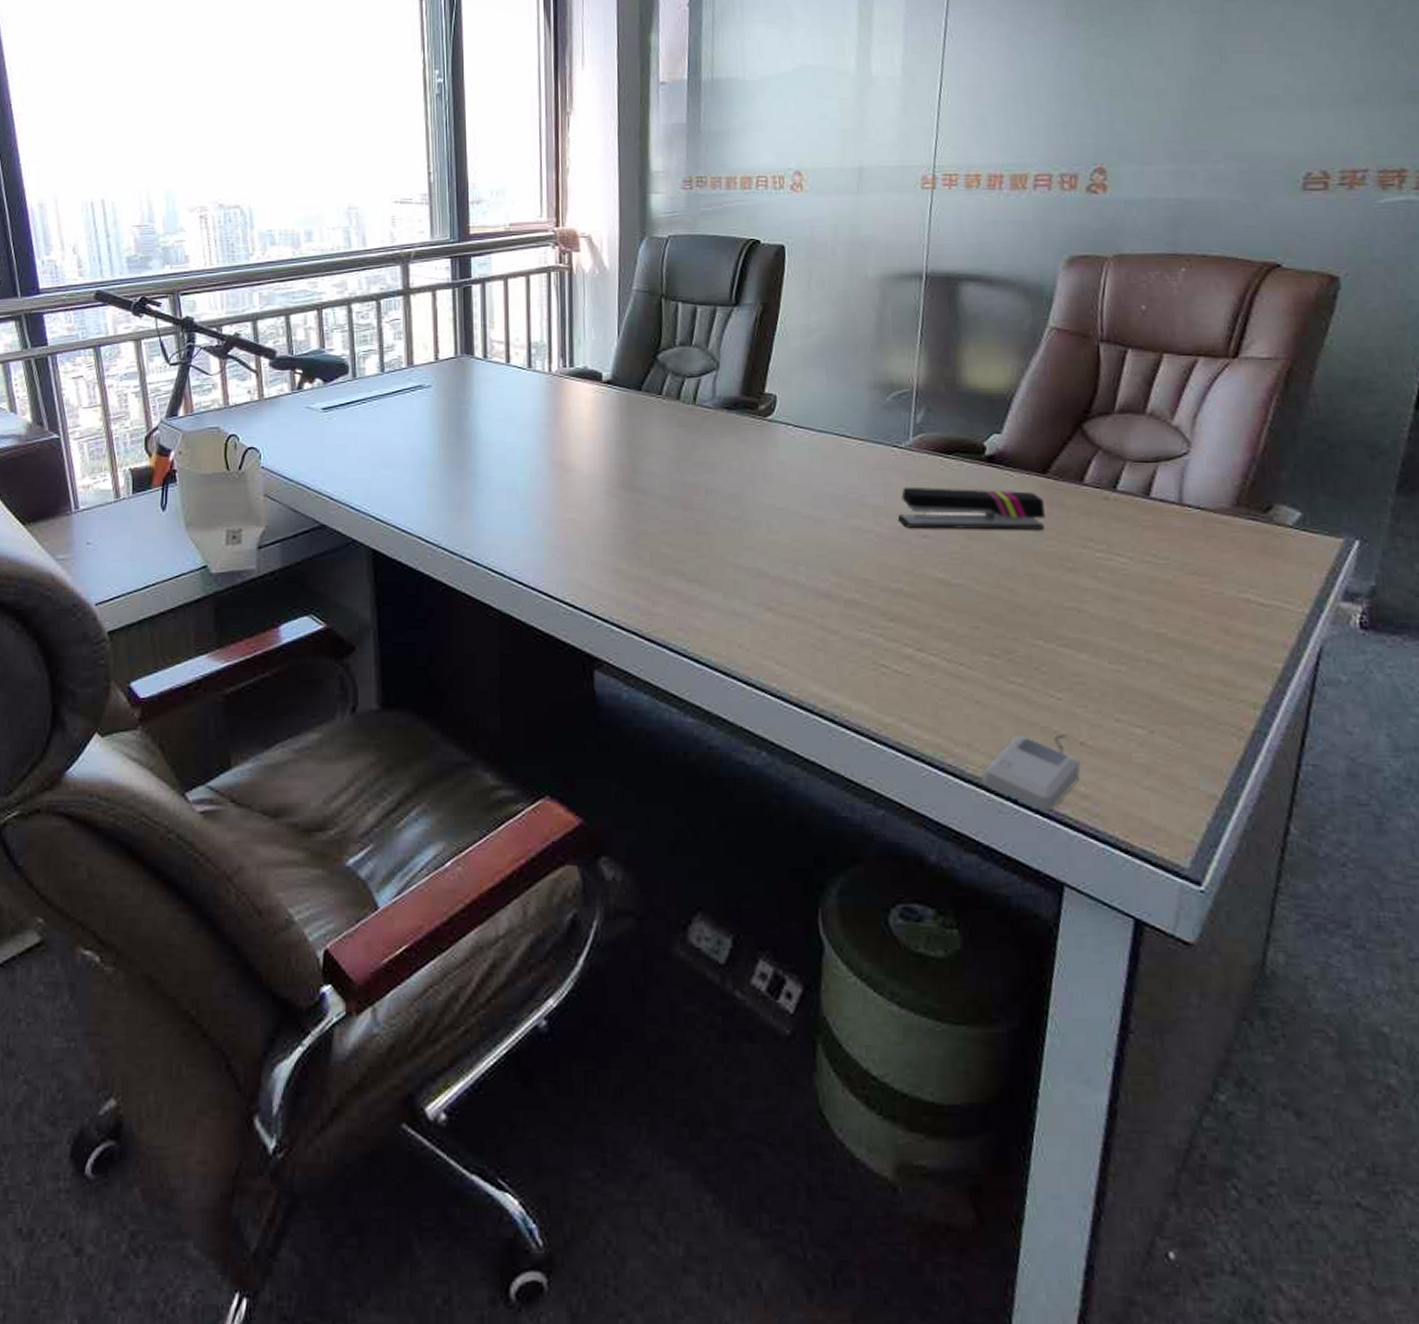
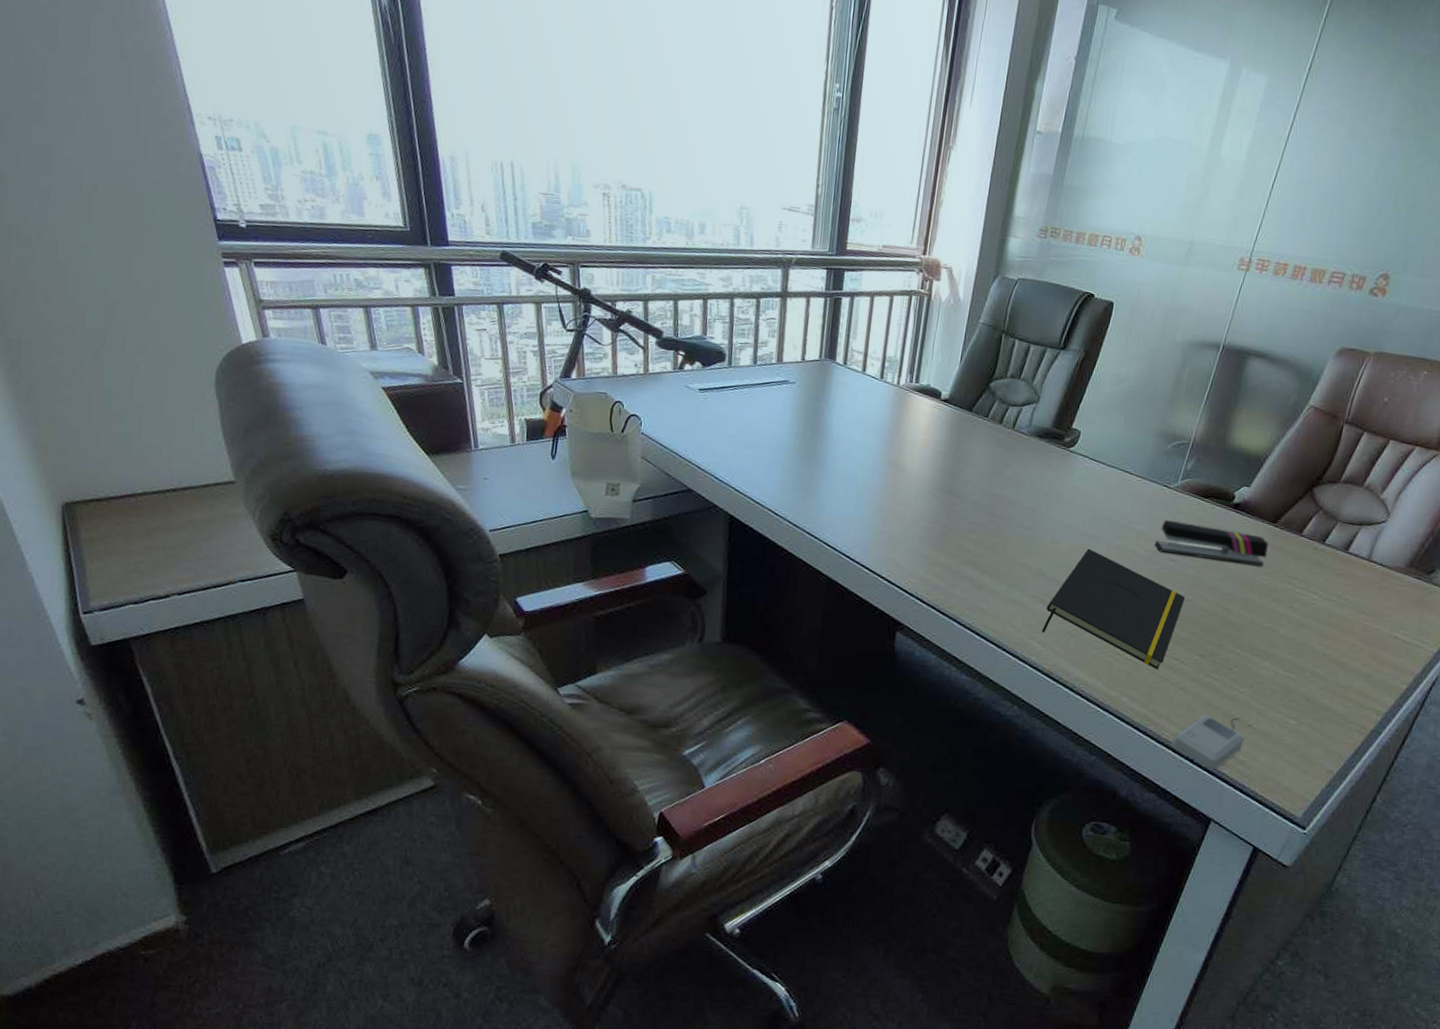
notepad: none [777,535,953,680] -> present [1041,548,1185,669]

